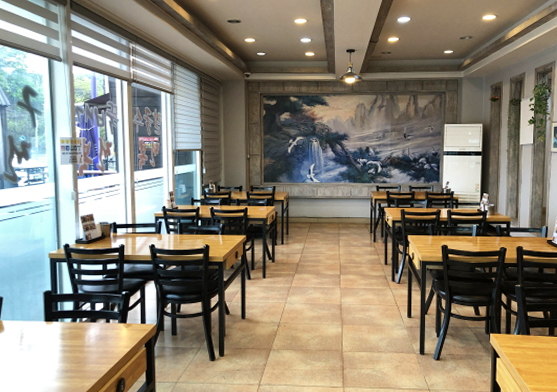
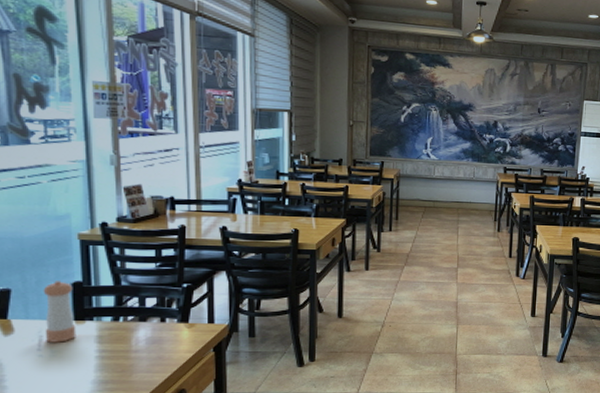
pepper shaker: none [24,290,47,339] -> present [43,281,76,343]

